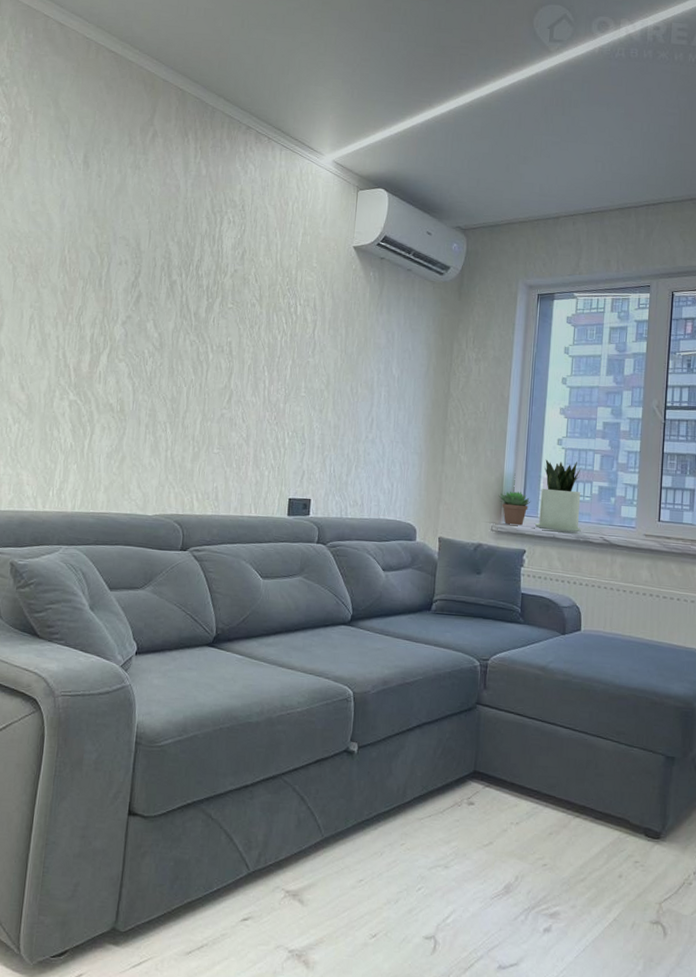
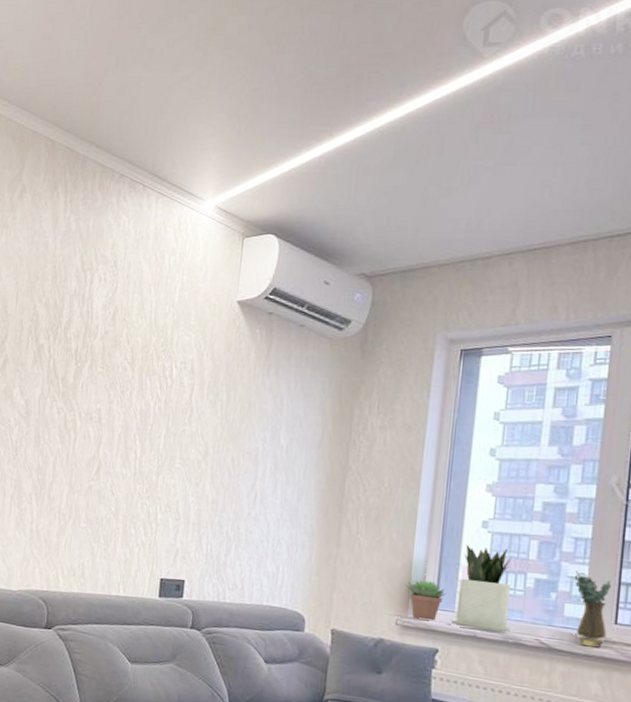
vase: none [628,479,655,542] -> present [575,571,611,648]

